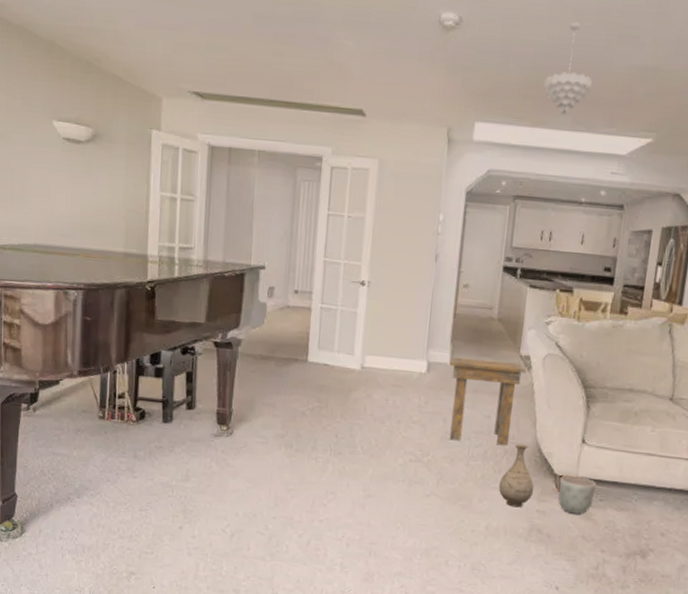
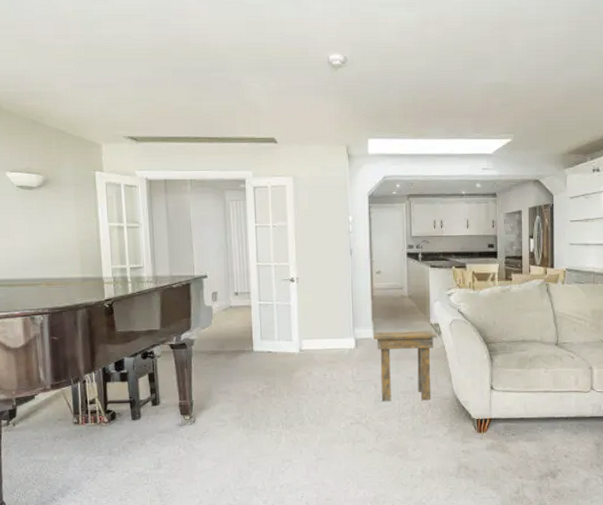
vase: present [498,443,534,508] -> none [428,397,457,451]
pendant light: present [543,22,592,115] -> none [419,53,457,127]
planter: present [558,475,597,514] -> none [477,417,508,449]

